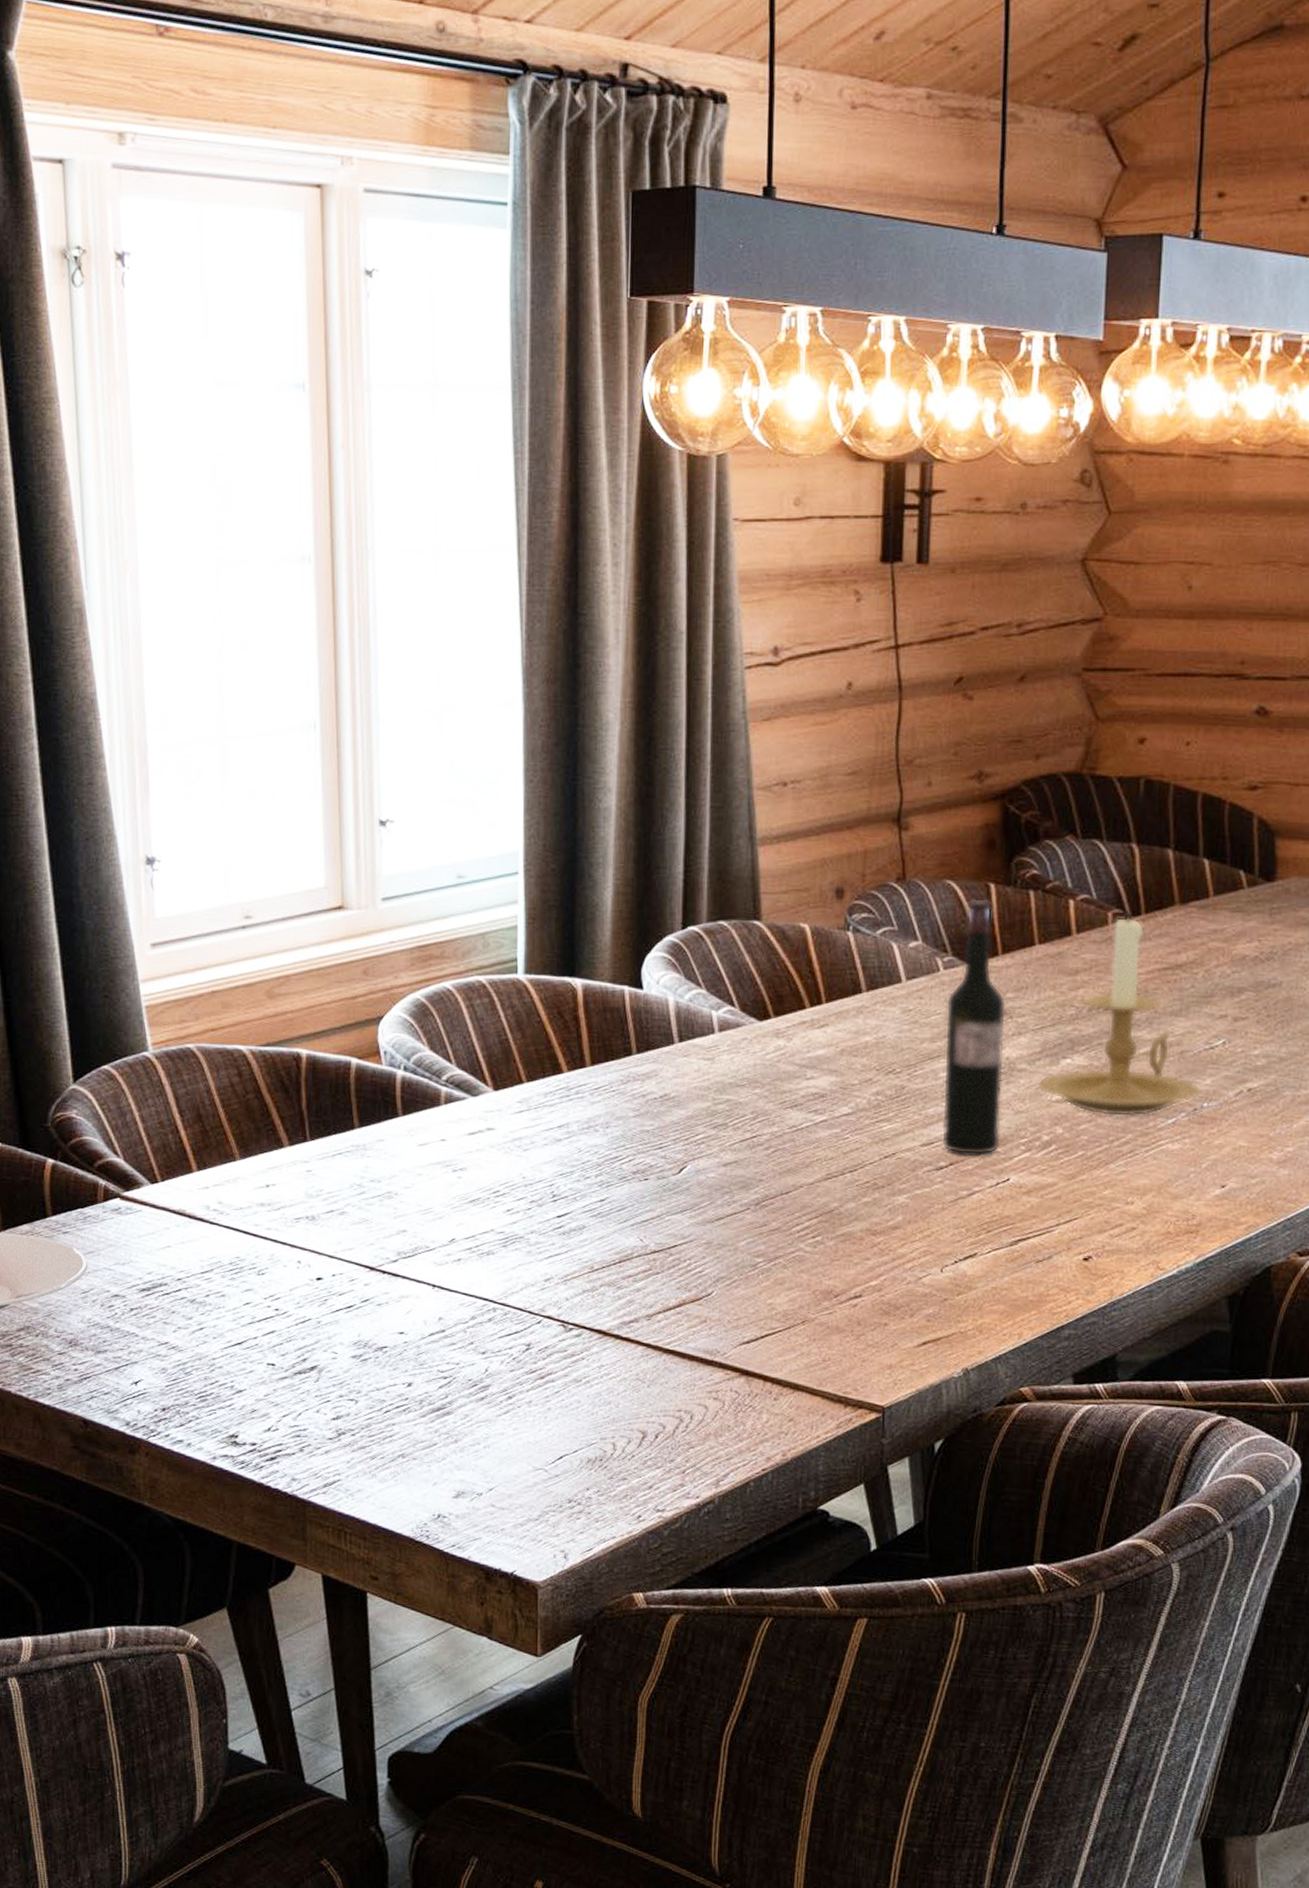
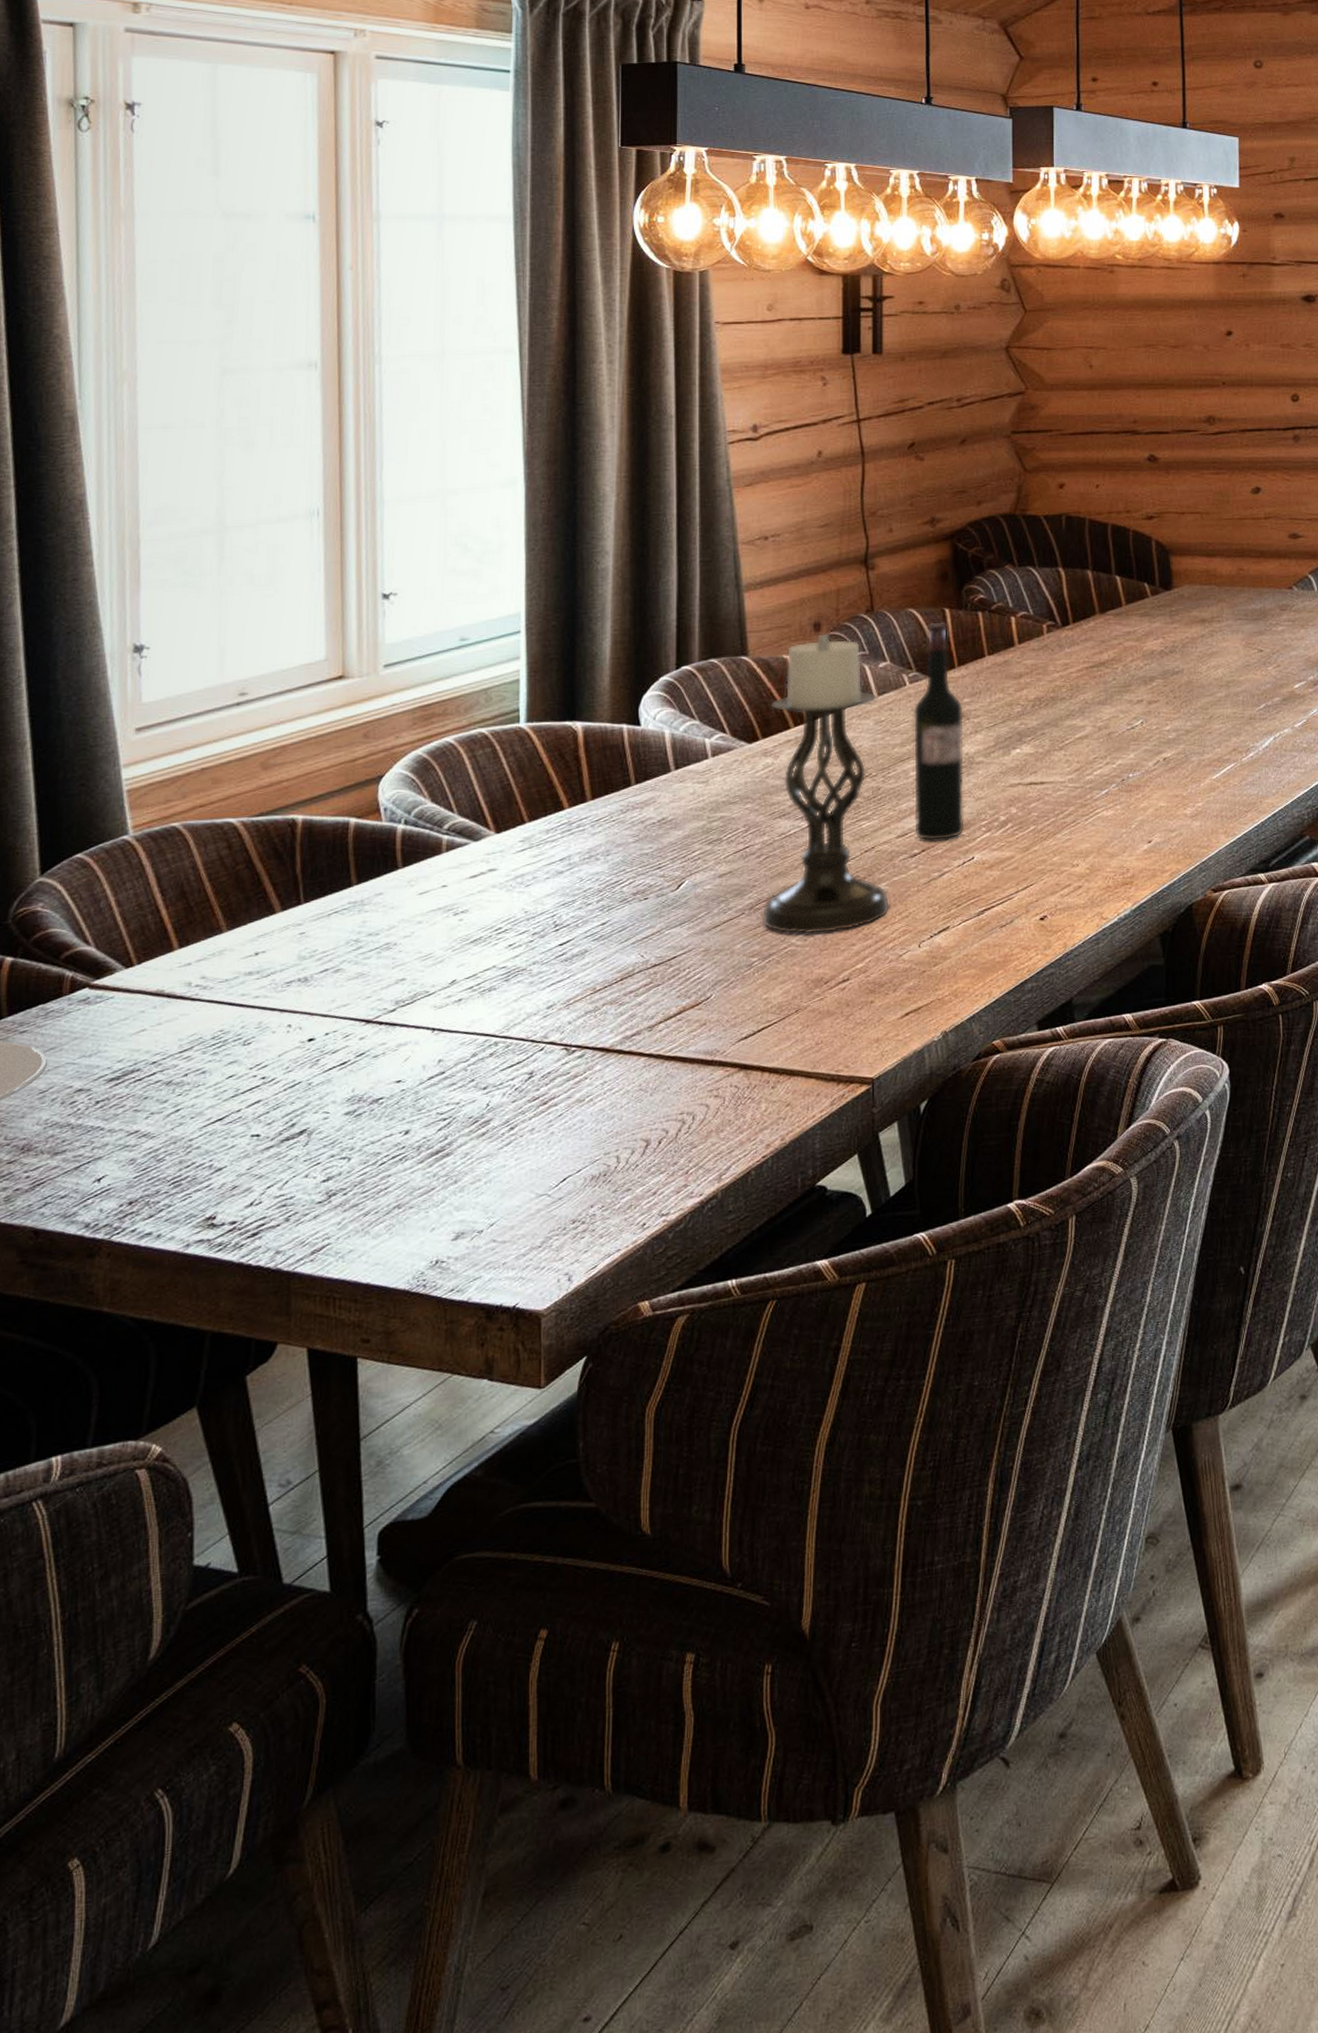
candle holder: none [768,901,911,1243] -> present [762,632,890,935]
candle holder: present [1038,913,1201,1116] -> none [994,624,1126,793]

